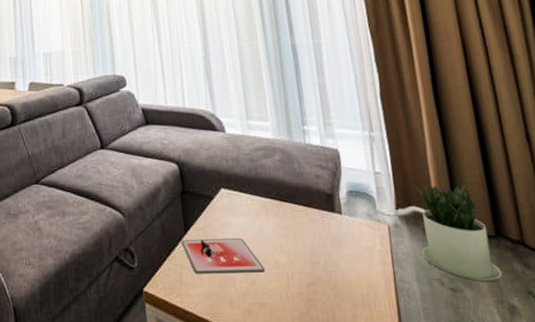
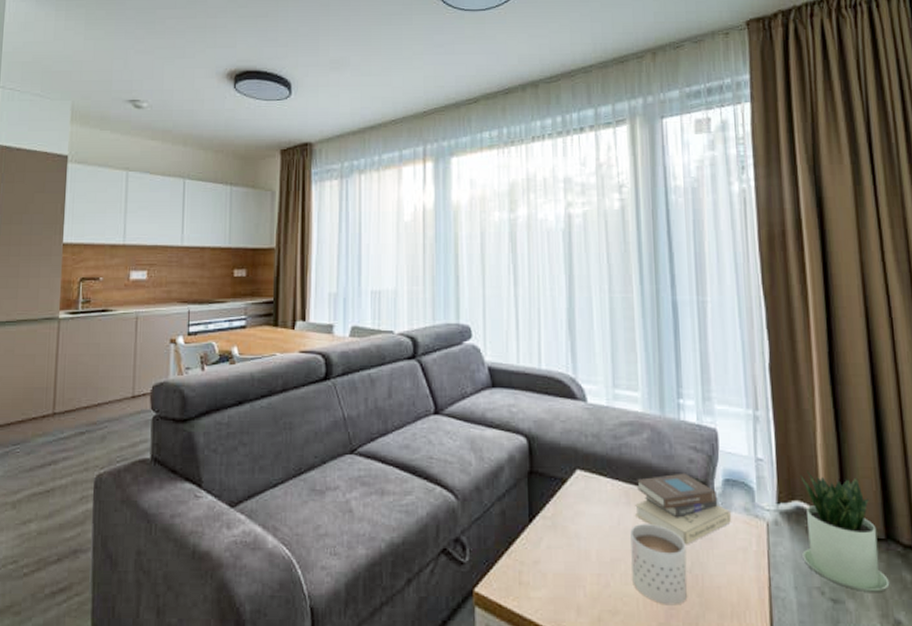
tablet: present [181,237,266,274] -> none [525,530,622,573]
mug: none [270,231,323,298] -> present [630,524,688,606]
books: none [273,187,358,247] -> present [635,473,732,545]

